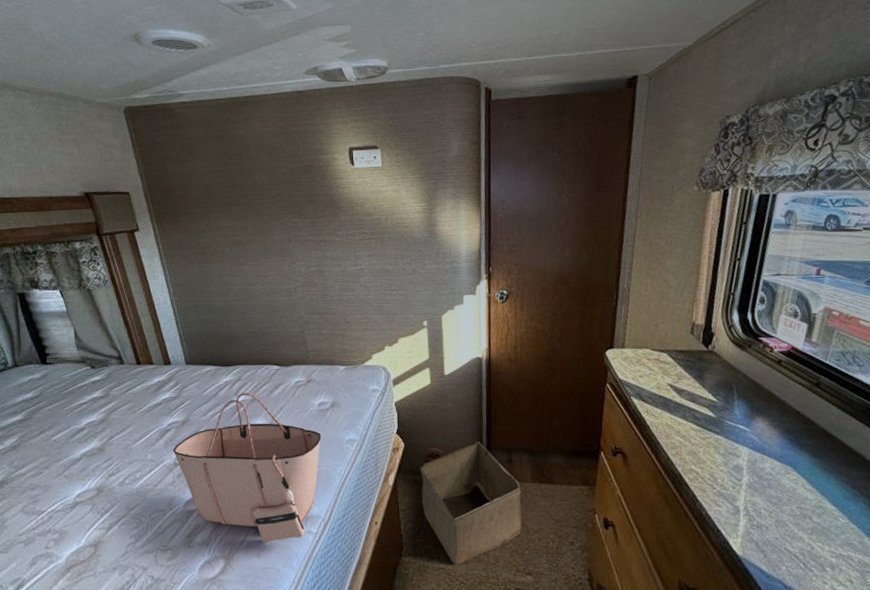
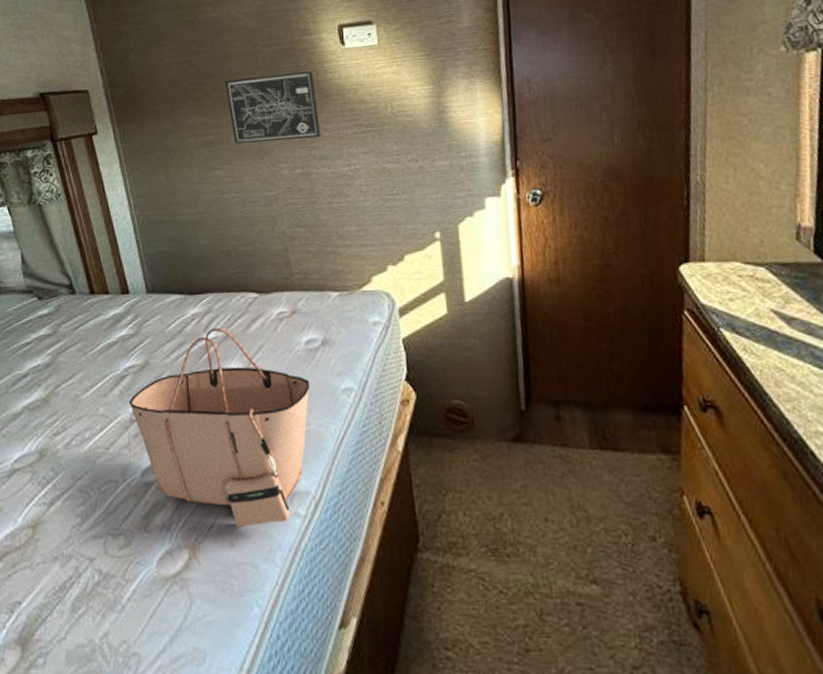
wall art: none [251,186,333,244] -> present [224,71,321,144]
storage bin: present [420,442,522,565] -> none [438,392,580,566]

